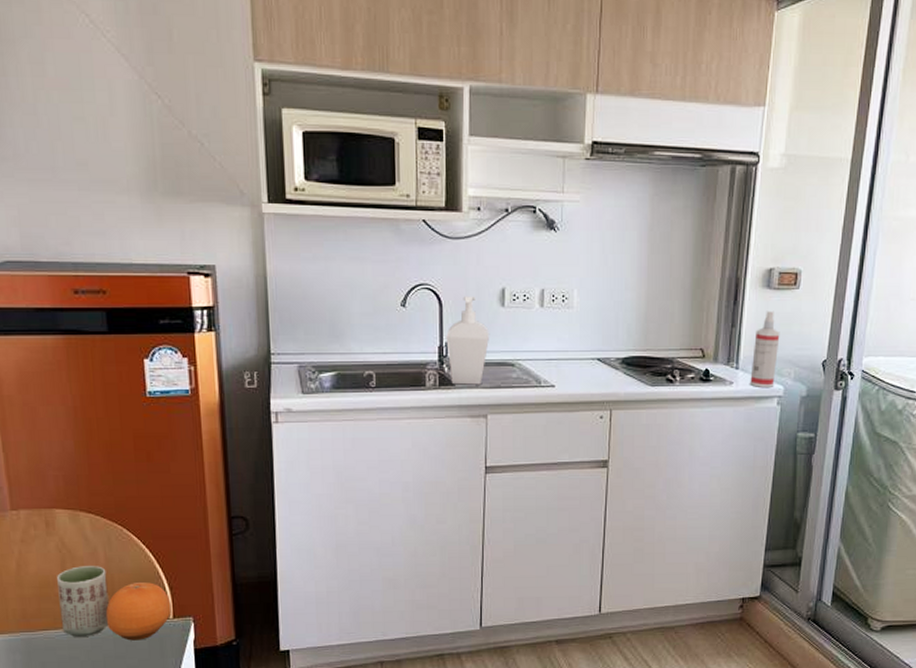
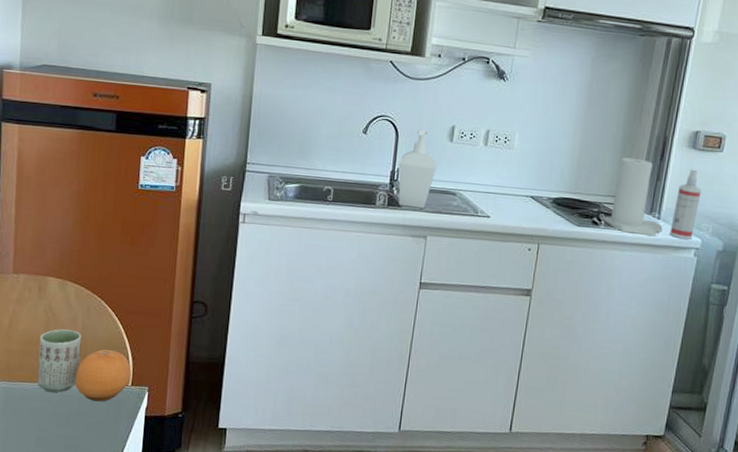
paper towel: none [676,305,742,389] -> present [602,157,663,237]

